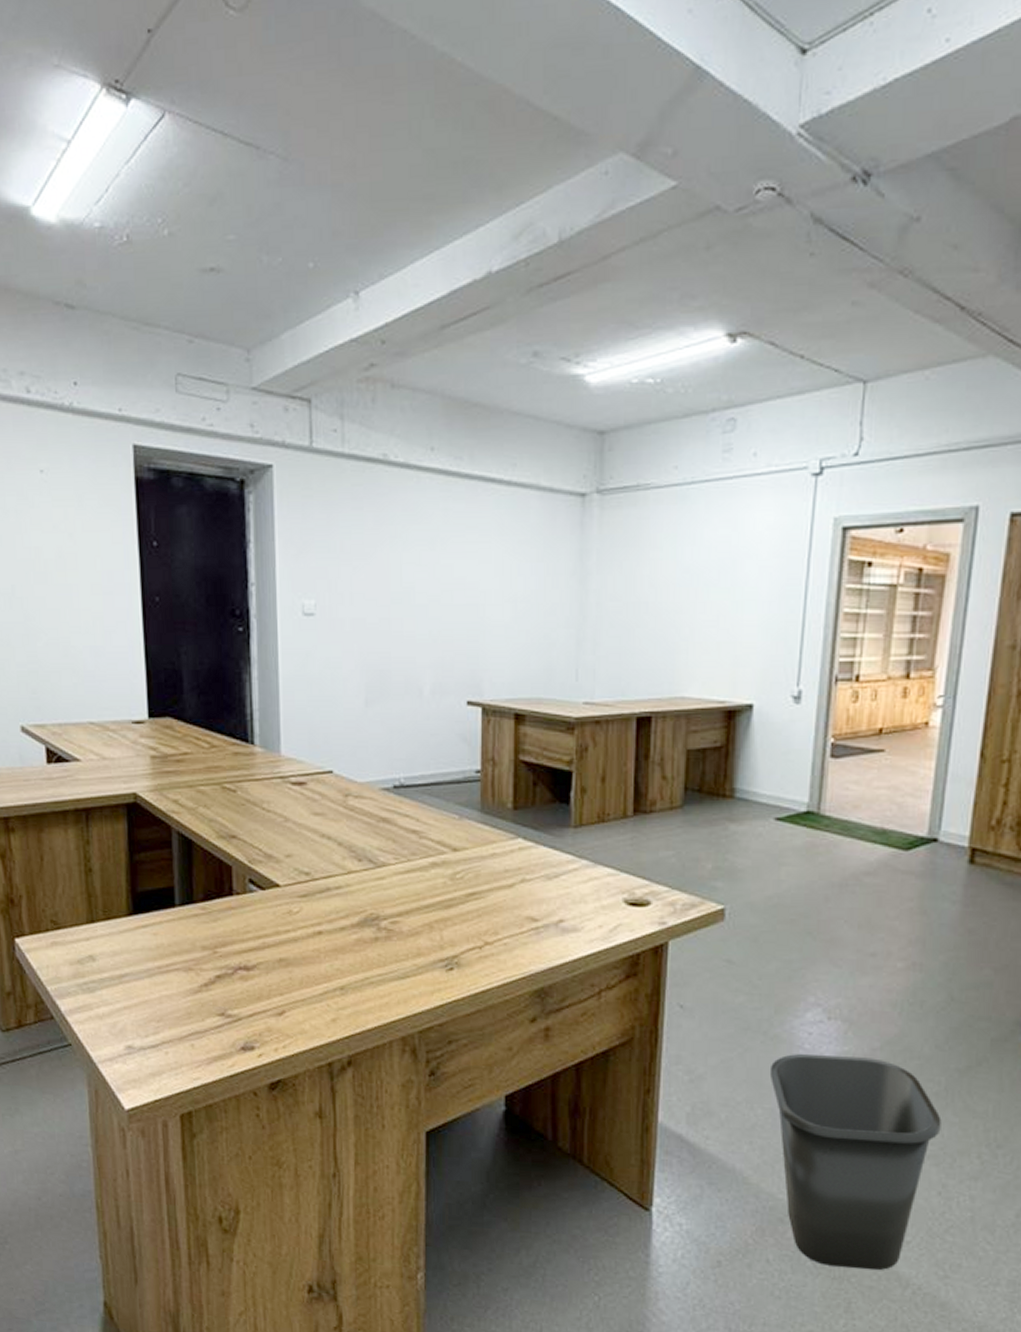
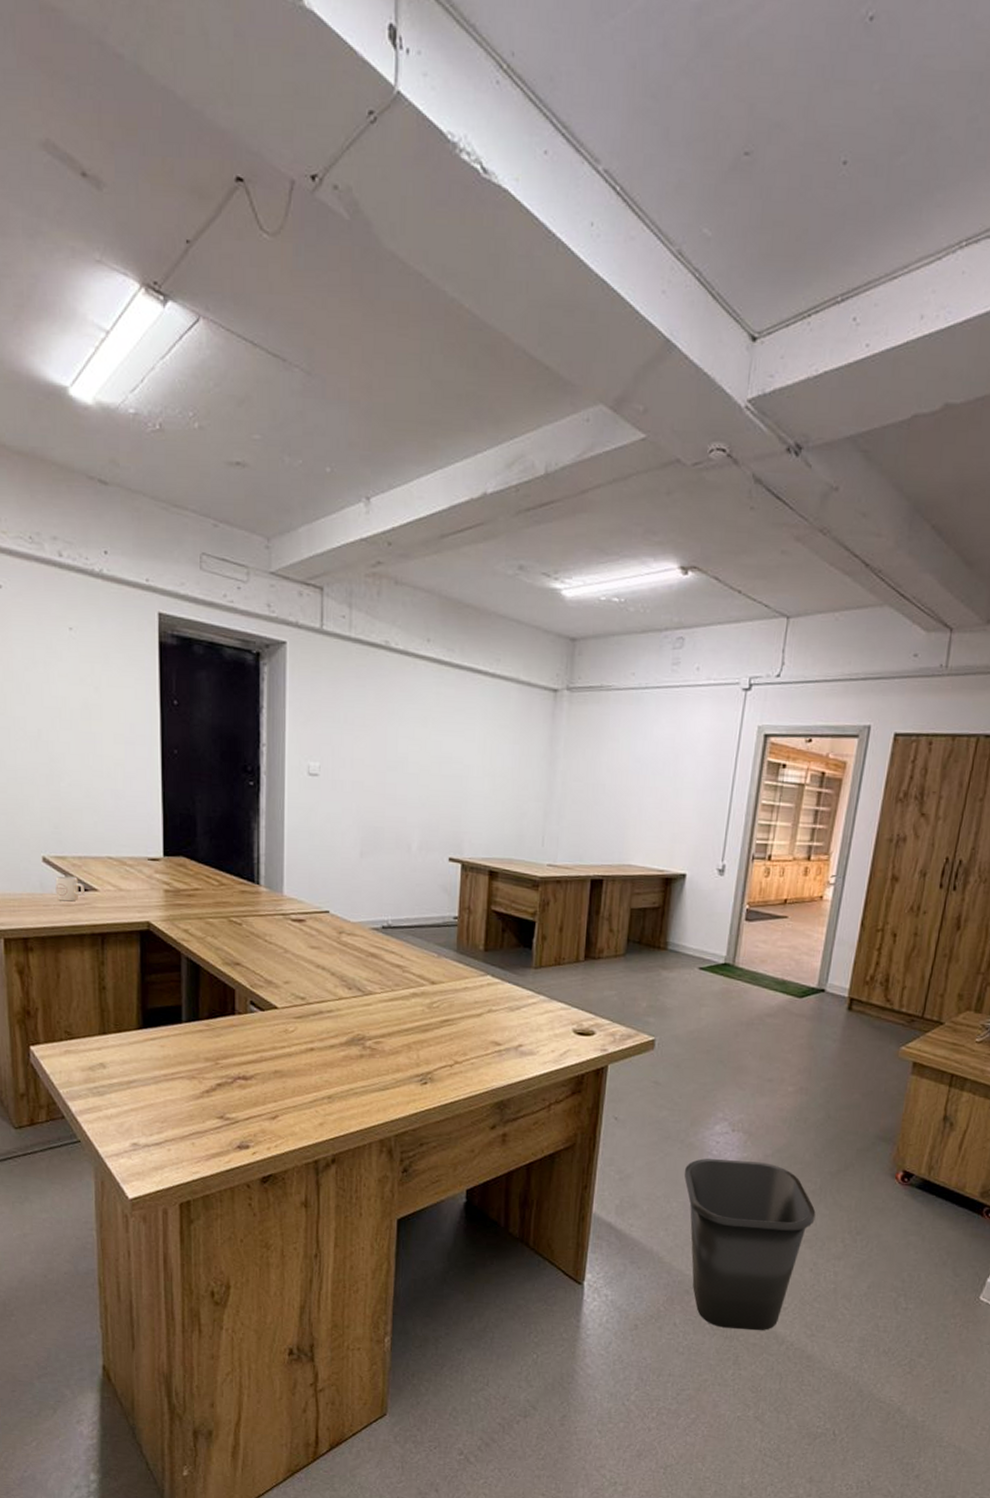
mug: none [35,746,66,774] -> present [55,876,85,902]

